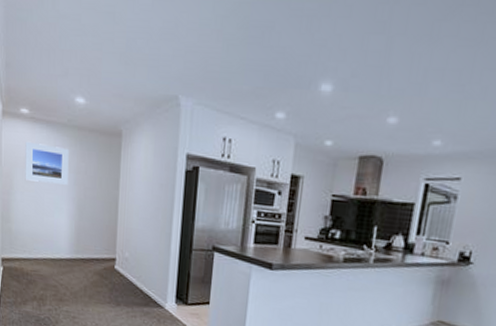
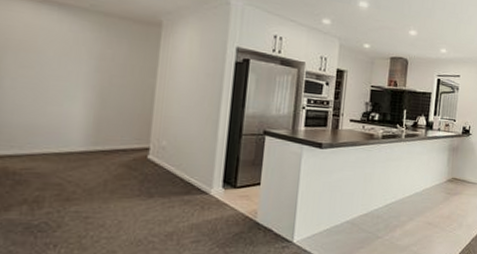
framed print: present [25,141,69,185] -> none [19,22,90,72]

